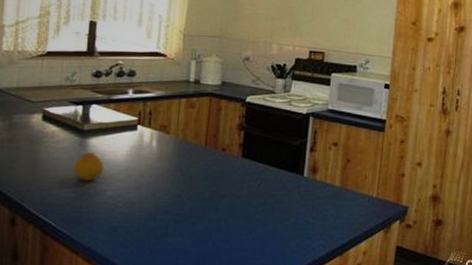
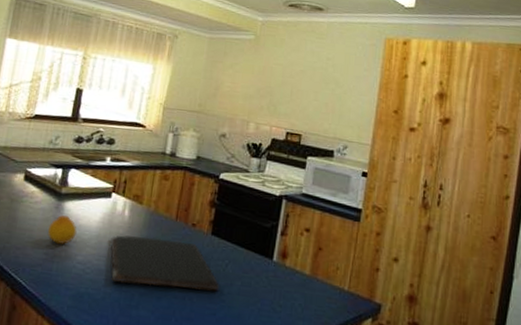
cutting board: none [140,165,254,213] -> present [110,235,220,292]

